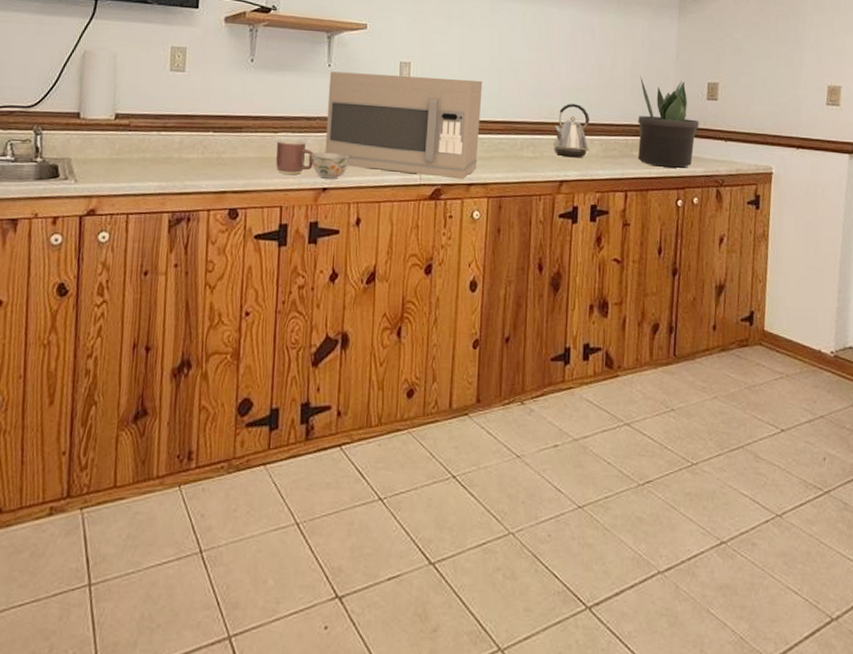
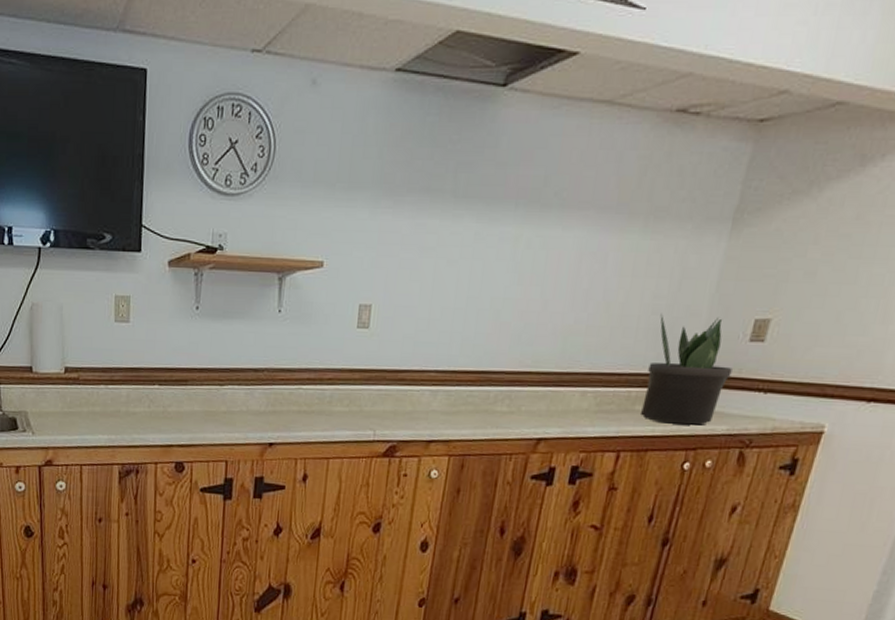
mug: present [275,140,313,175] -> none [221,393,260,430]
soup bowl: present [310,152,352,180] -> none [256,405,301,435]
microwave: present [324,71,483,180] -> none [272,318,456,436]
kettle: present [553,103,590,158] -> none [533,348,586,413]

